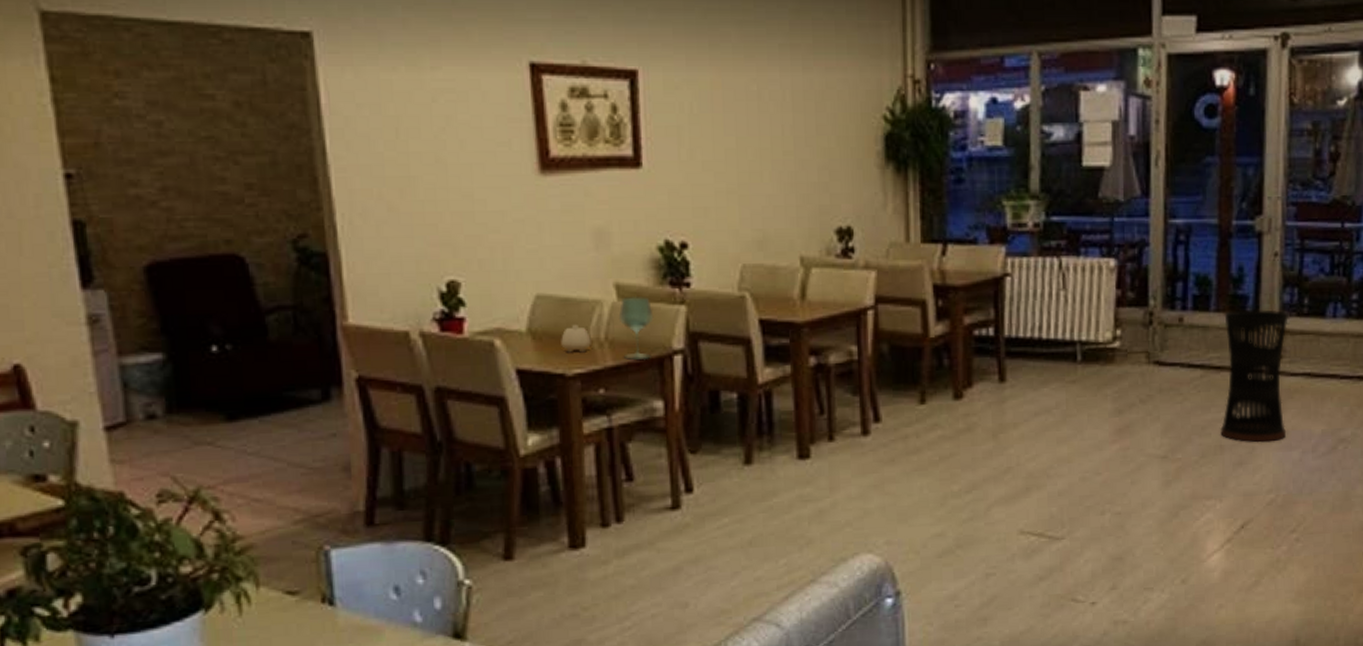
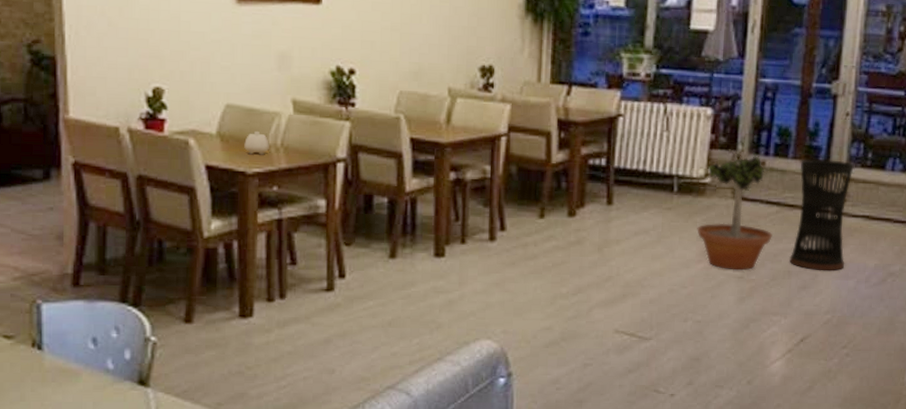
wine glass: present [618,295,654,361] -> none [293,110,323,165]
potted tree: none [1108,297,1198,450] -> present [697,143,773,270]

